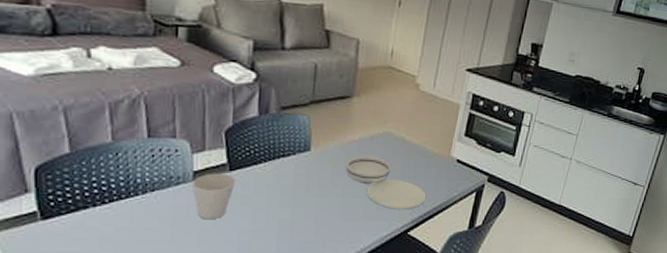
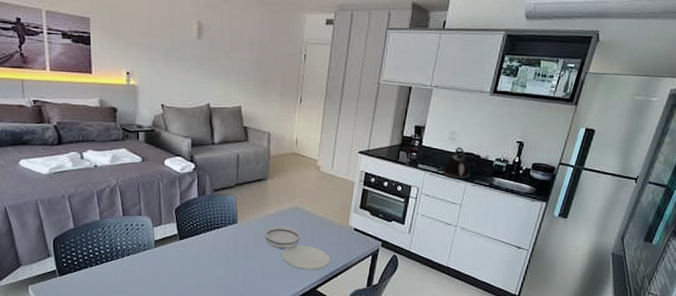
cup: present [191,173,235,220] -> none [154,241,184,277]
kettle: none [560,70,589,108] -> present [443,147,470,180]

